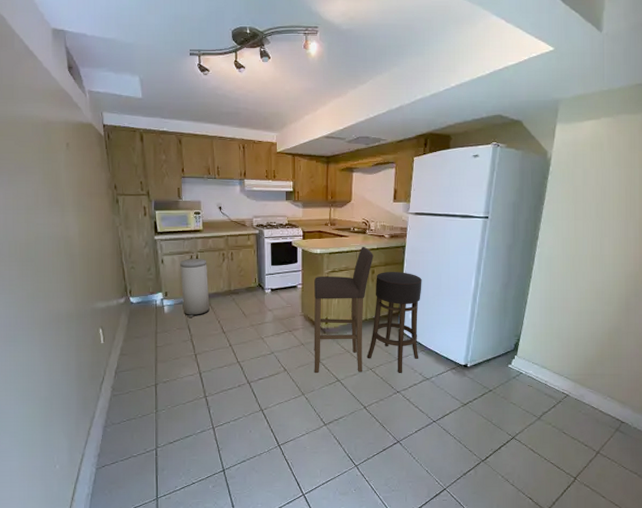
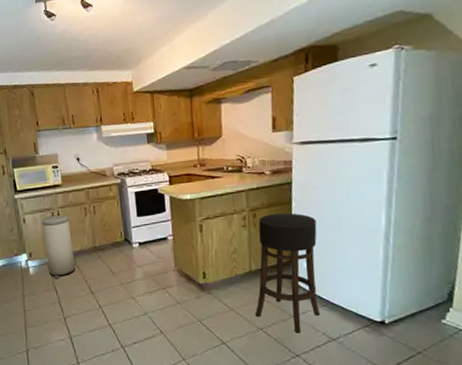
bar stool: present [314,246,373,373] -> none [186,187,254,335]

